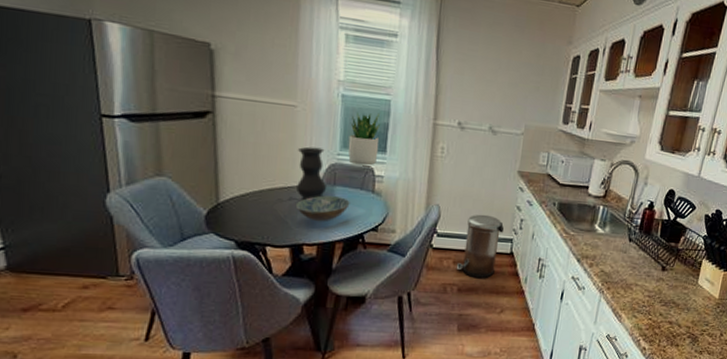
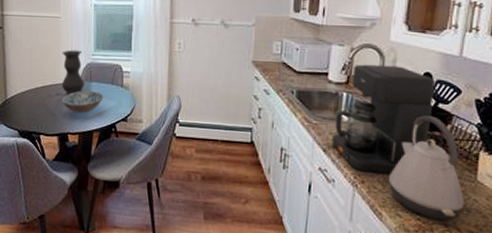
planter: present [348,112,380,166] -> none [100,17,125,63]
pedal bin: present [456,214,504,279] -> none [198,104,243,168]
coffee maker: none [585,179,677,280] -> present [331,64,435,174]
kettle: none [629,228,687,318] -> present [388,115,465,221]

